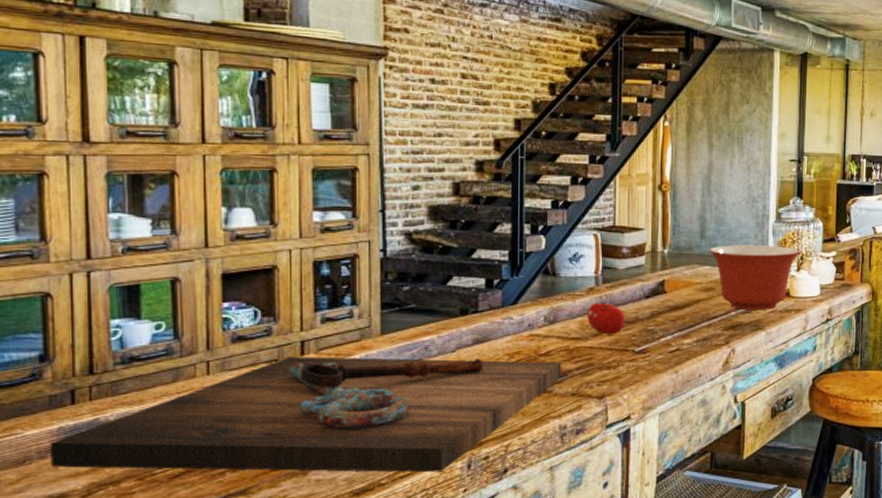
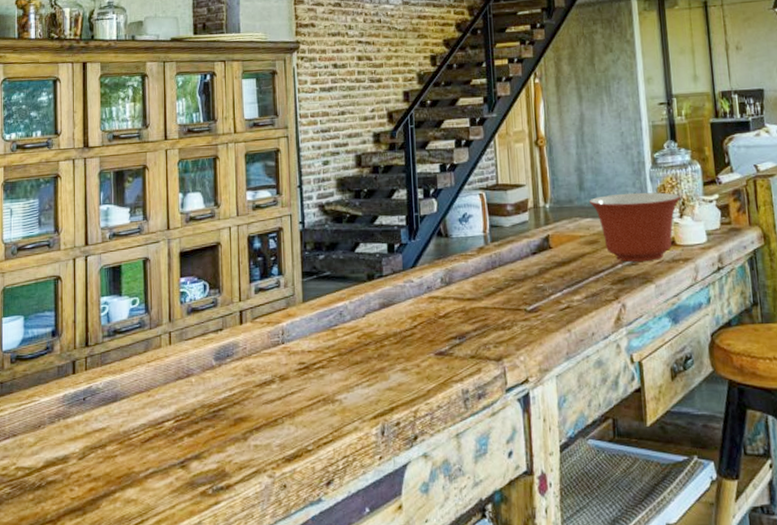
cutting board: present [50,356,562,473] -> none [58,322,461,439]
fruit: present [587,302,625,335] -> none [479,261,515,294]

